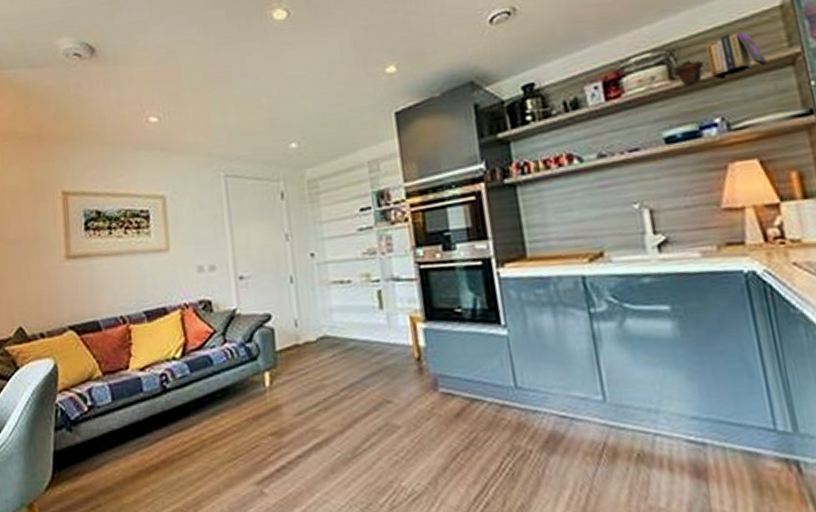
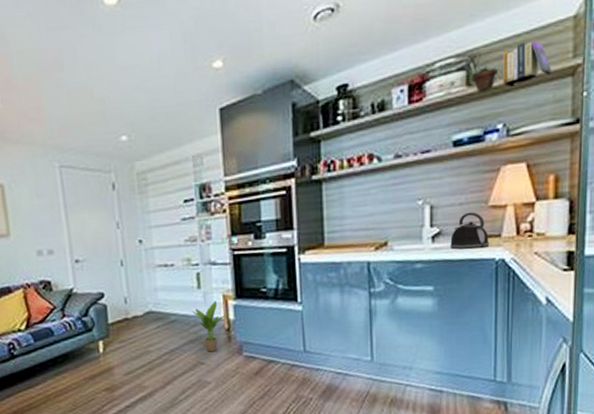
potted plant: none [374,323,418,388] -> present [192,300,229,352]
kettle: none [681,215,733,261] -> present [449,212,490,250]

